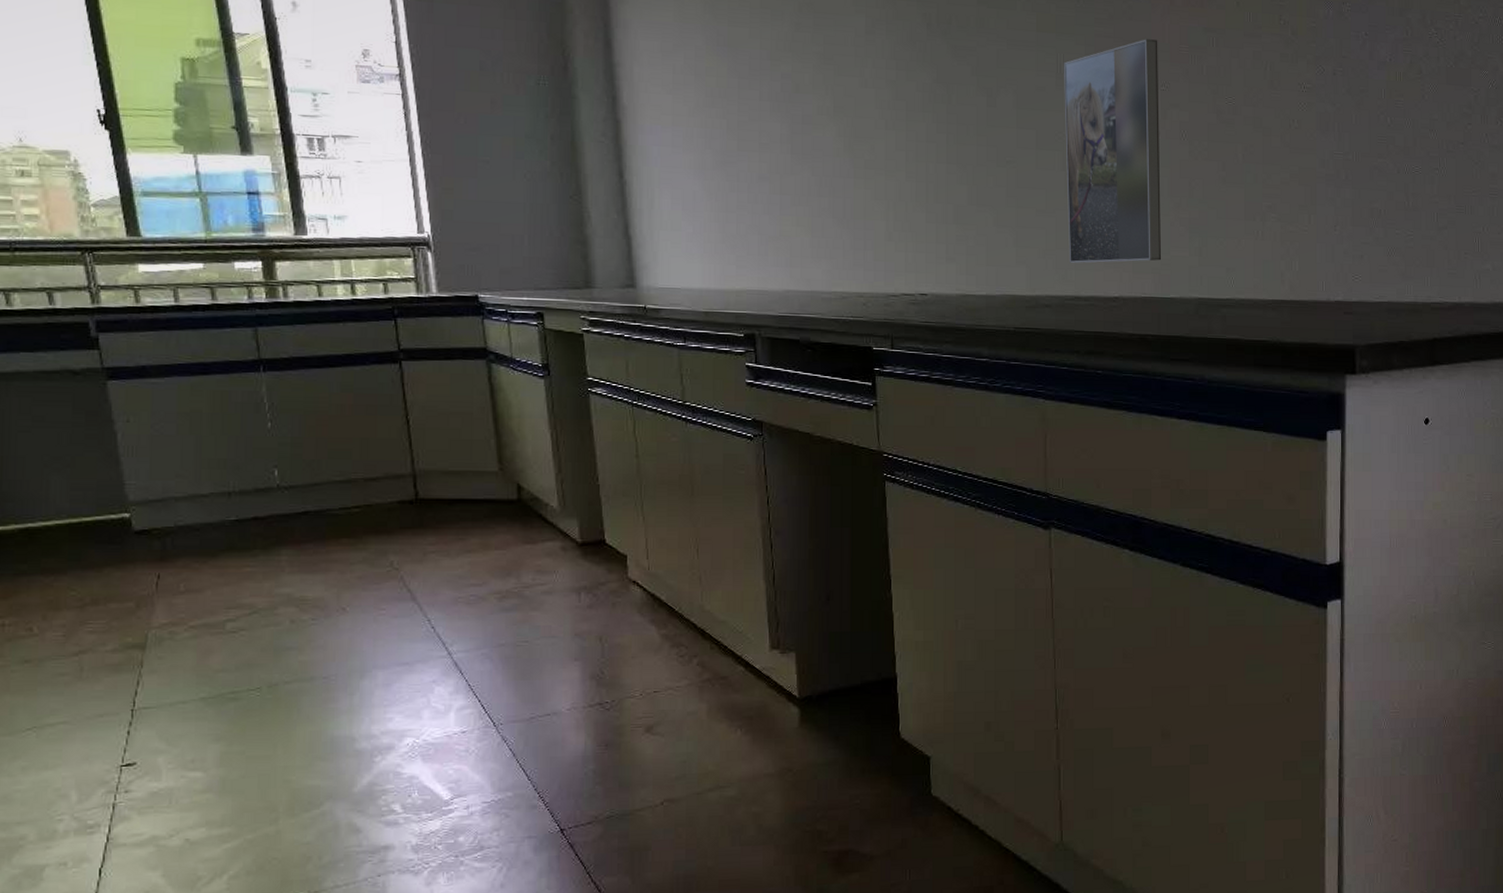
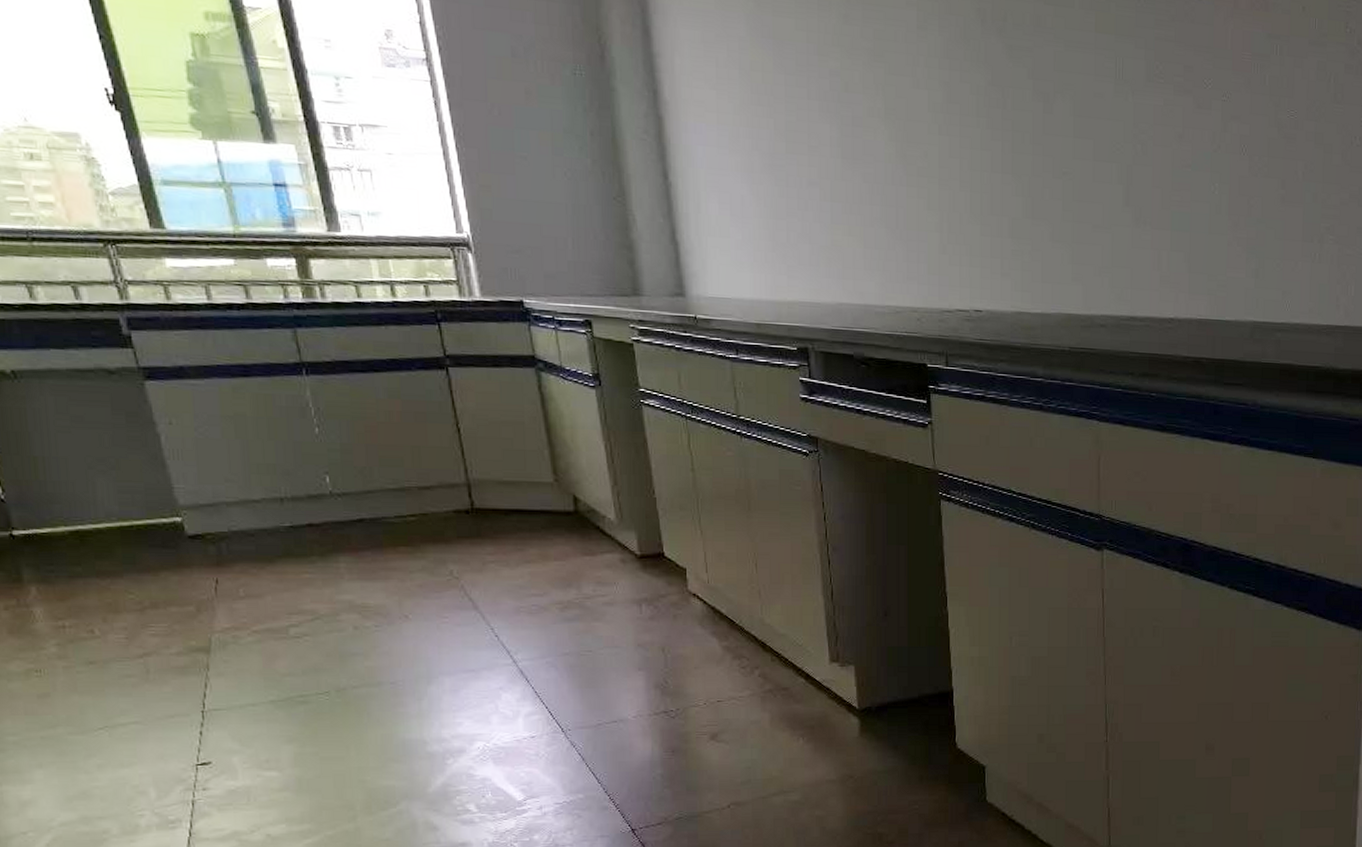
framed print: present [1063,39,1162,263] -> none [1122,44,1221,283]

